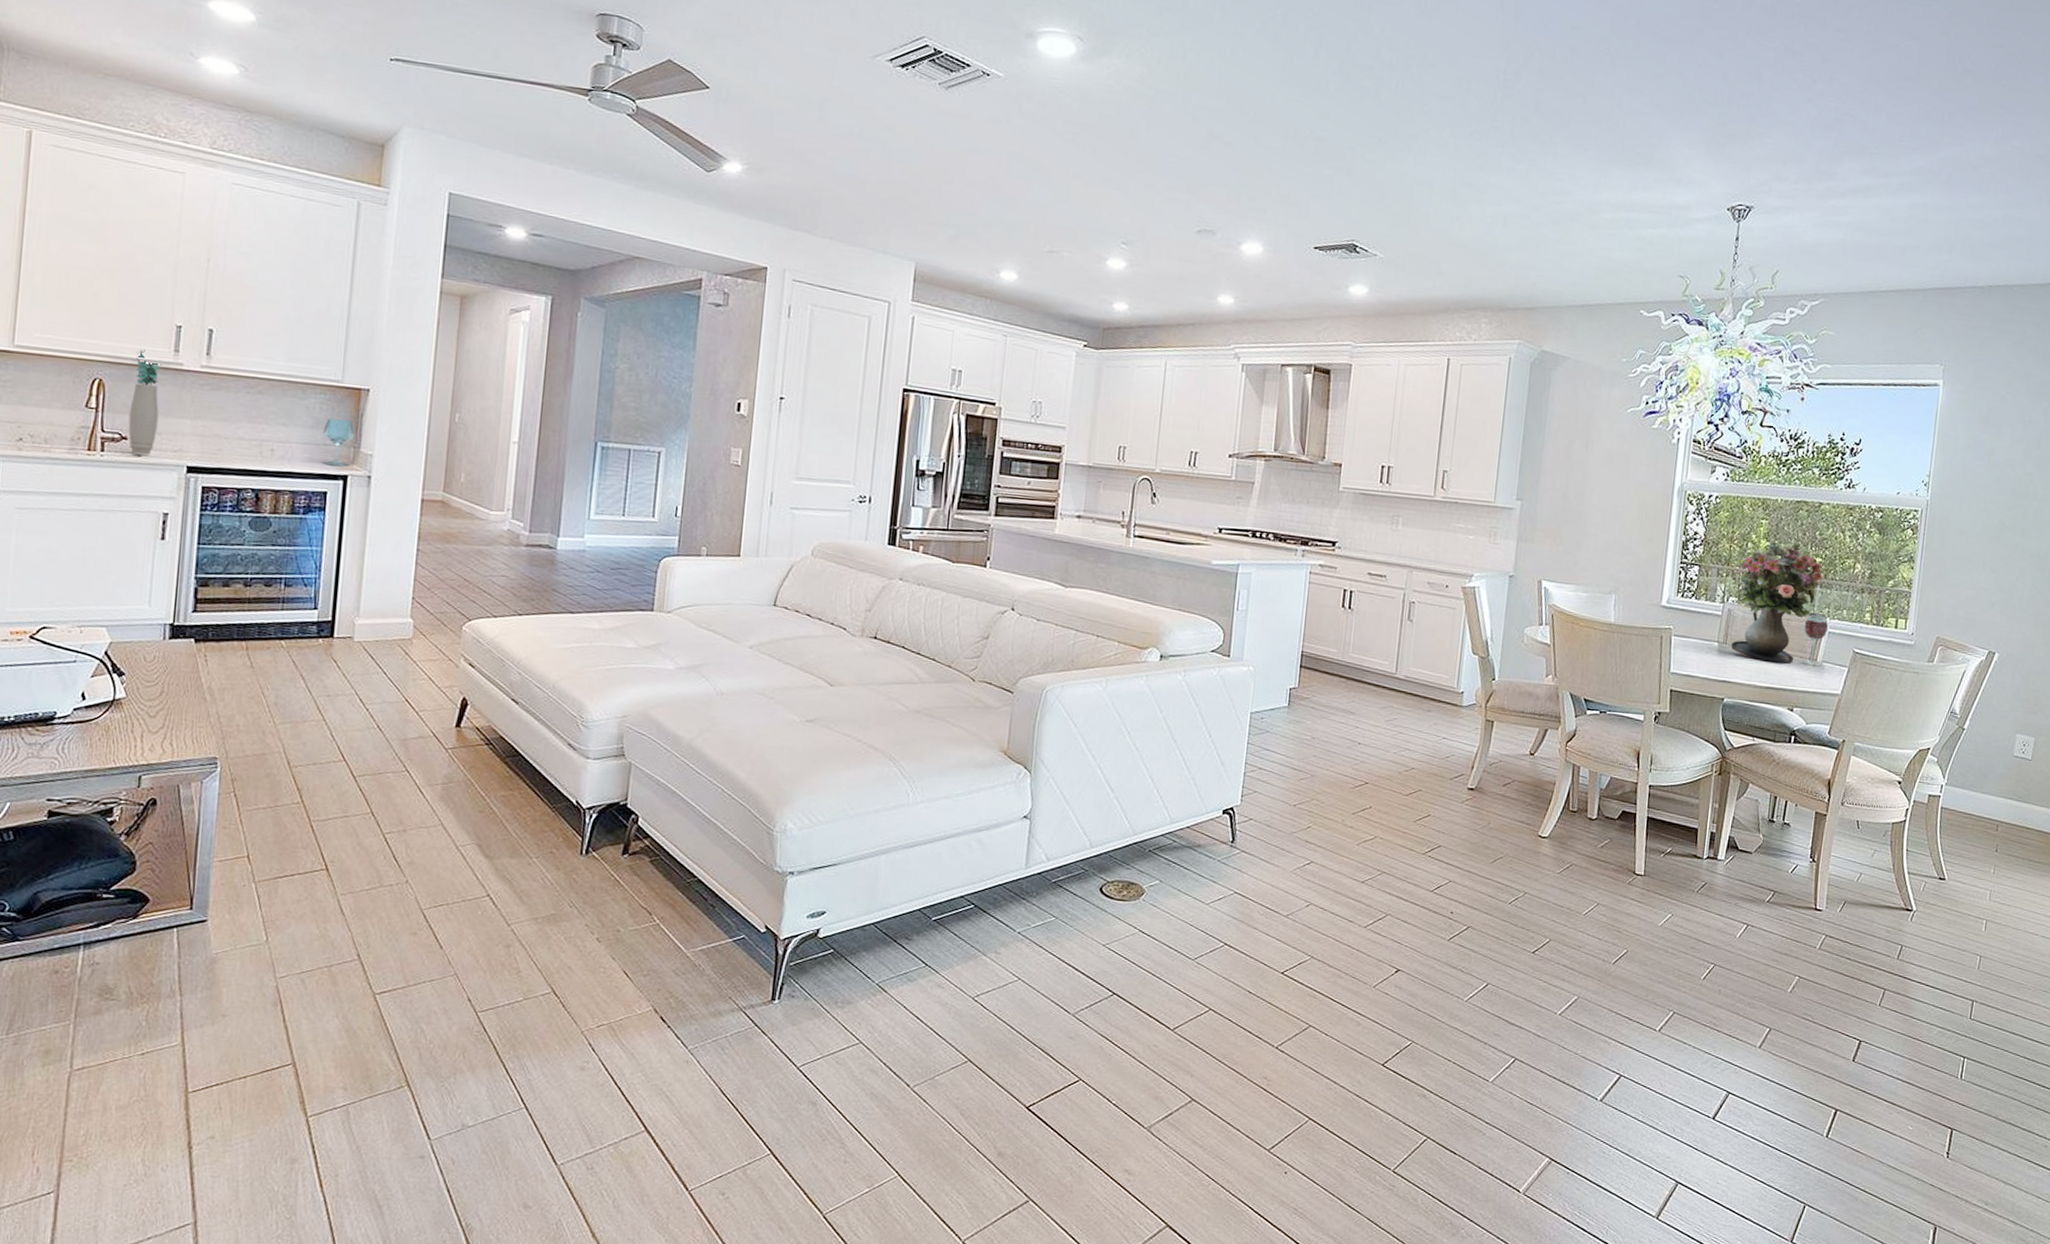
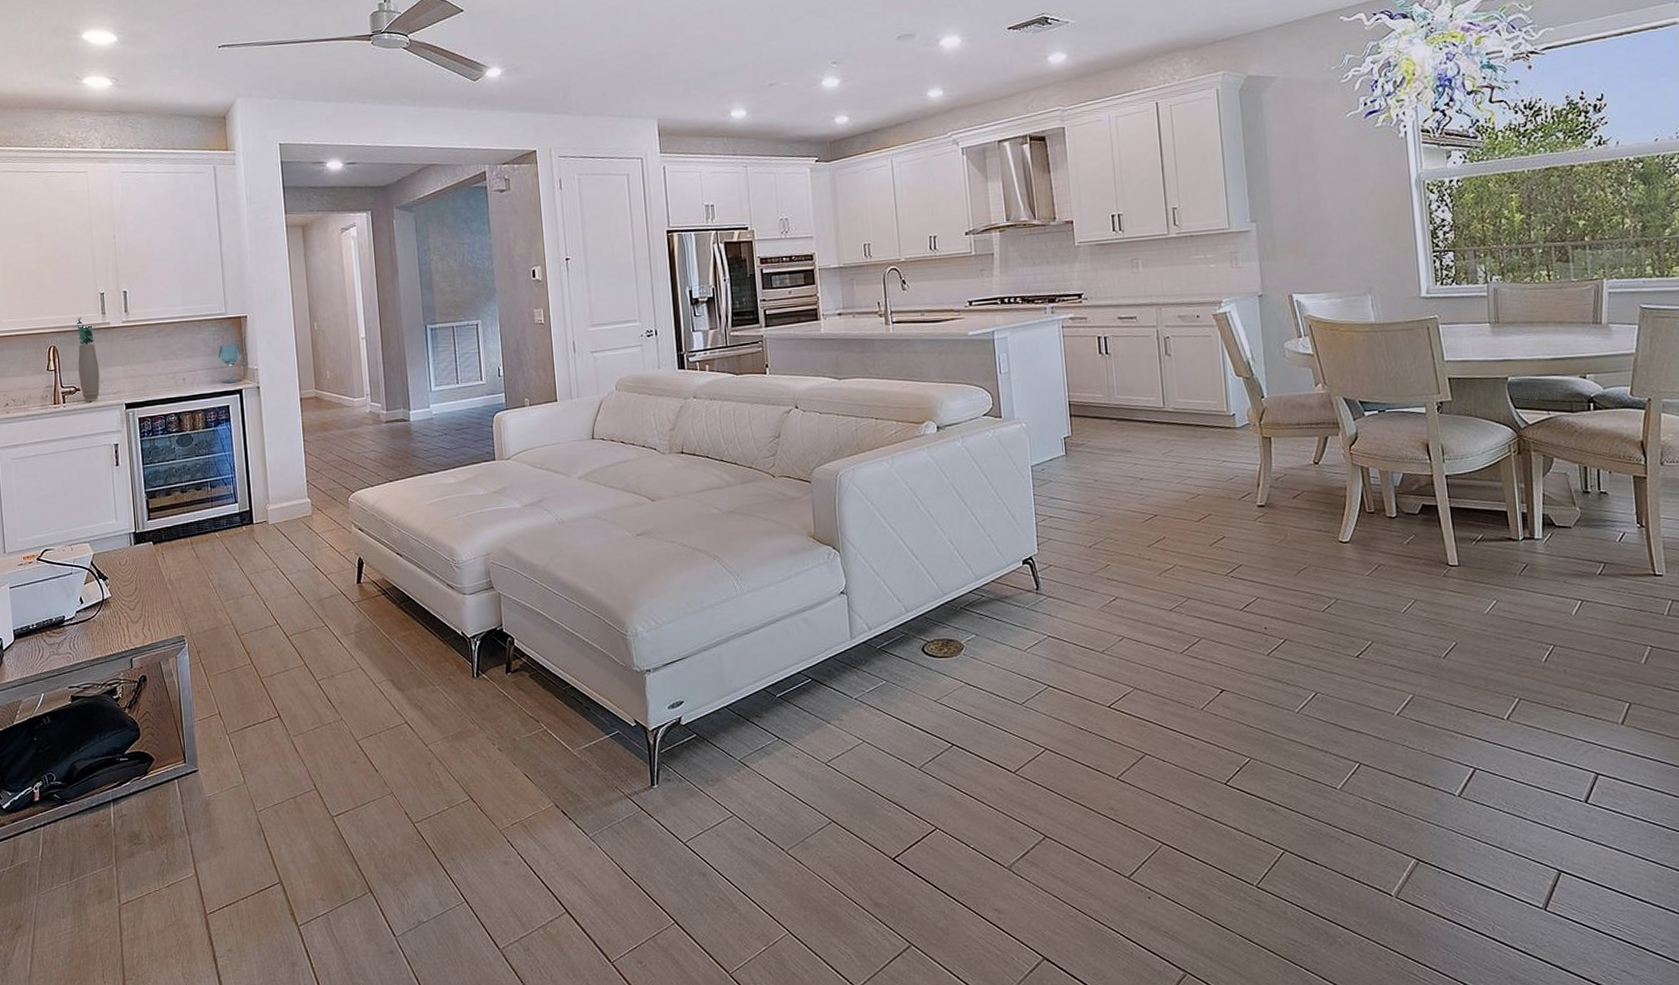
bouquet: present [1731,540,1823,665] -> none [1492,208,1591,335]
wineglass: present [1801,612,1829,667] -> none [1580,275,1608,330]

